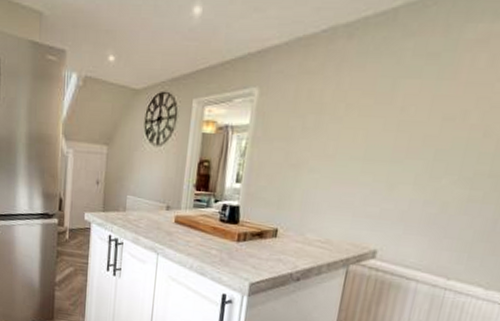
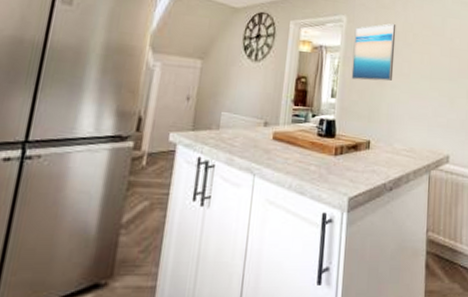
wall art: none [260,92,324,164] -> present [351,23,396,82]

